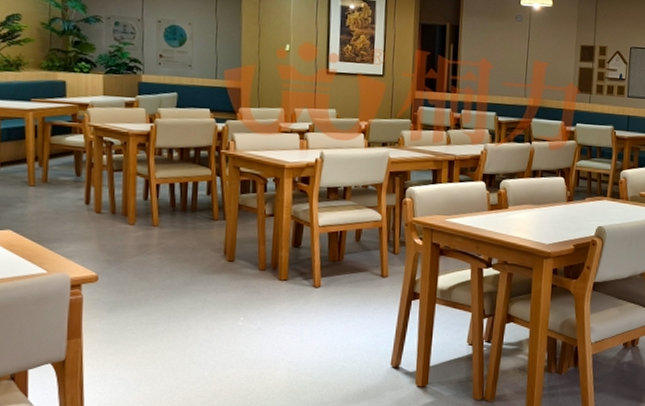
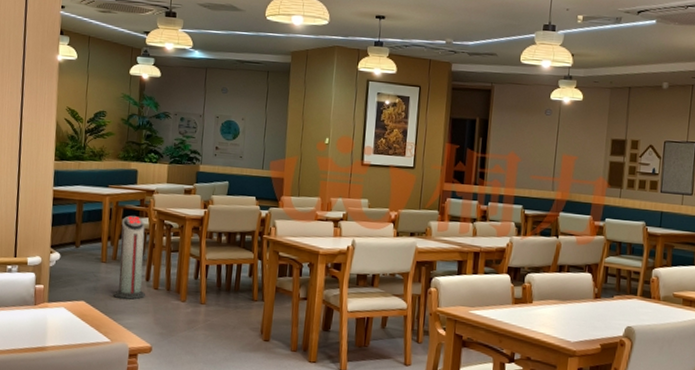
air purifier: none [46,133,86,226] -> present [113,216,145,300]

